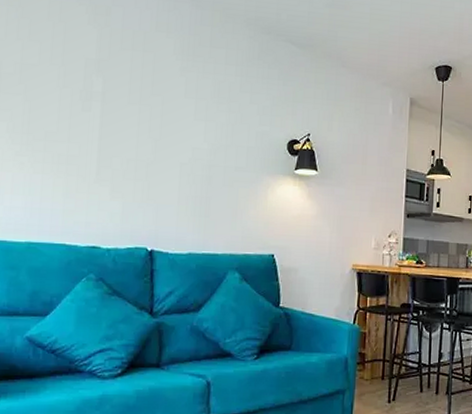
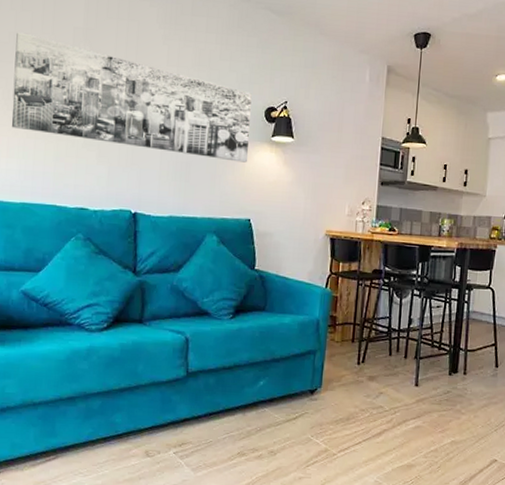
wall art: none [17,63,274,196] -> present [11,32,252,163]

